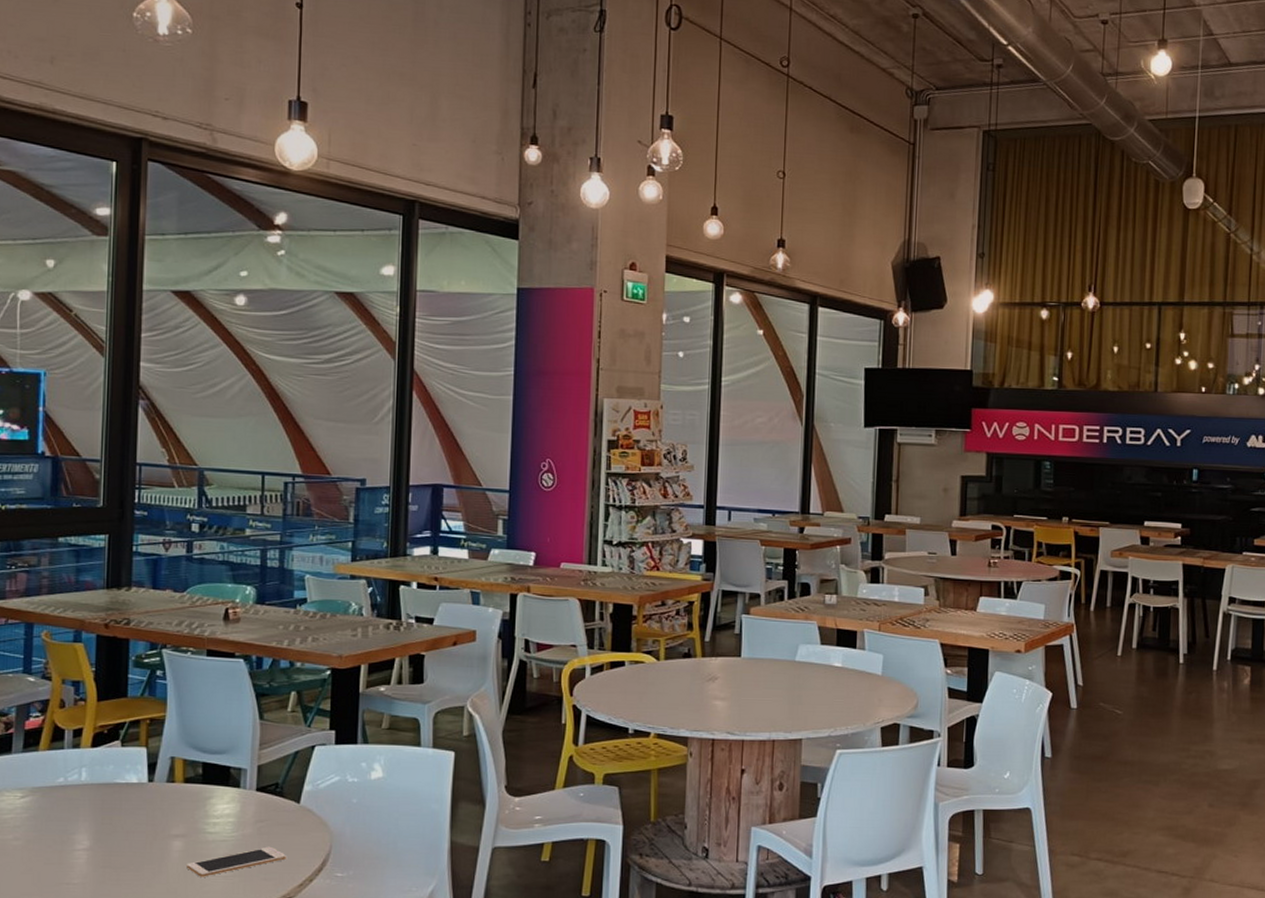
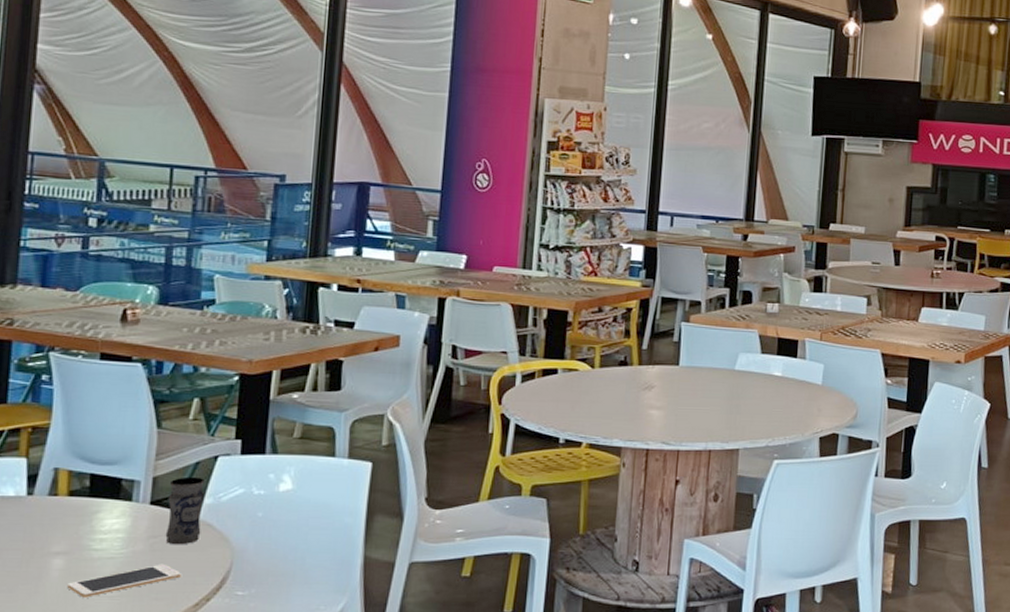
jar: none [271,765,304,829] -> present [165,476,205,545]

